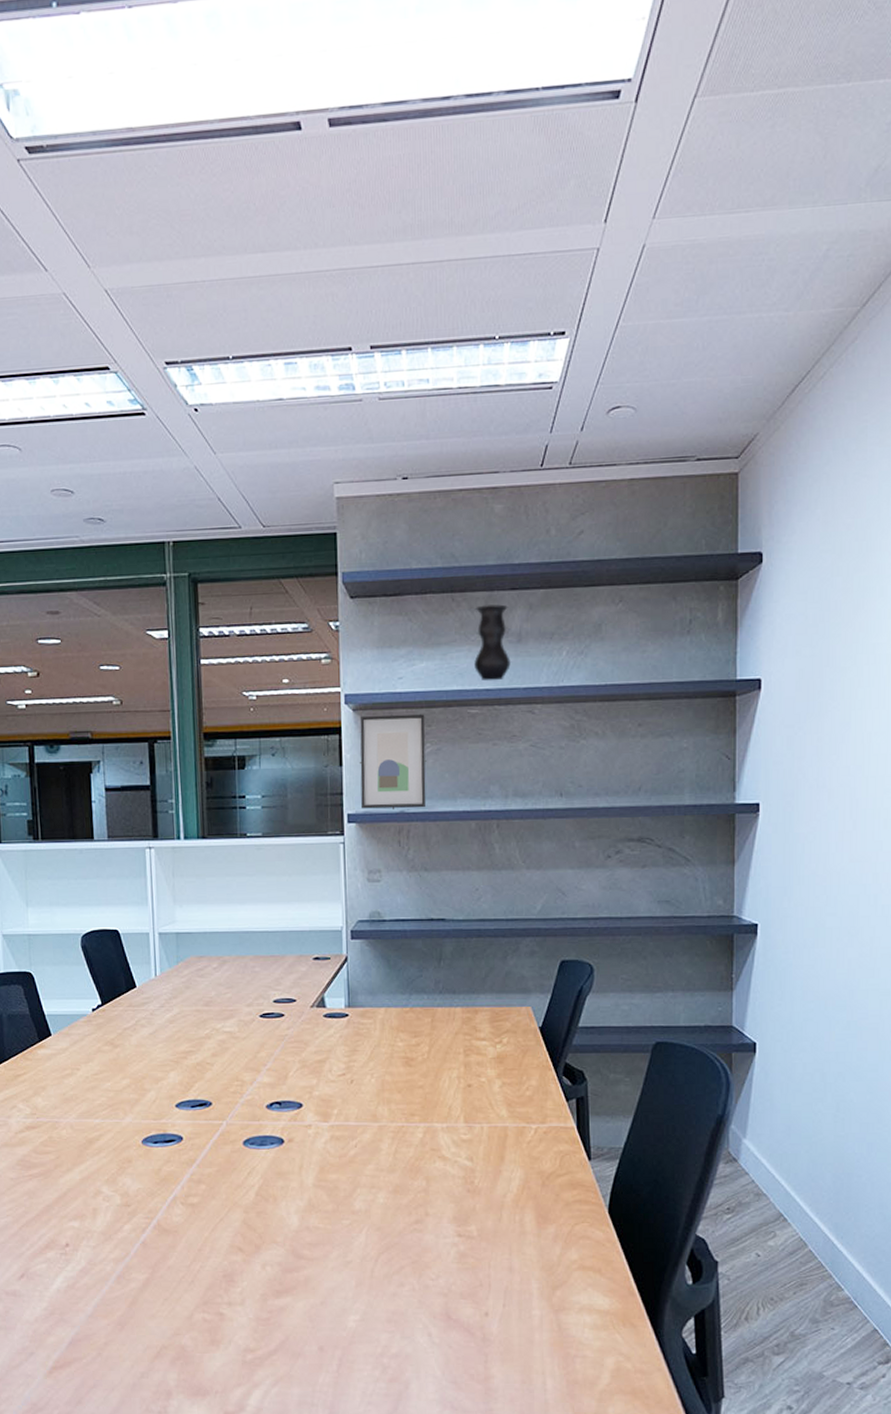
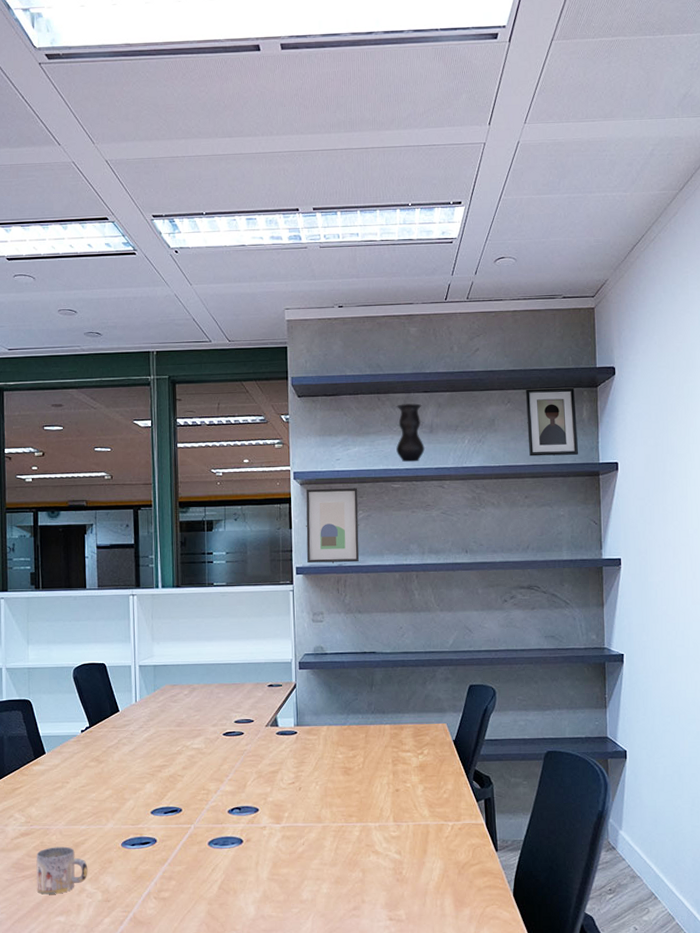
mug: none [44,1142,104,1196] -> present [36,846,88,895]
picture frame: none [643,580,710,672] -> present [526,387,579,457]

